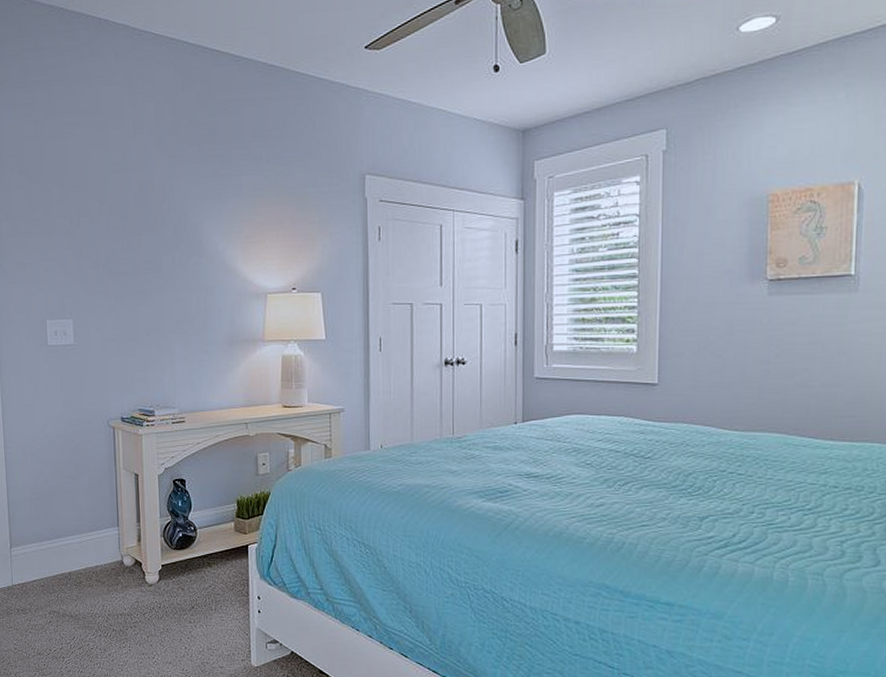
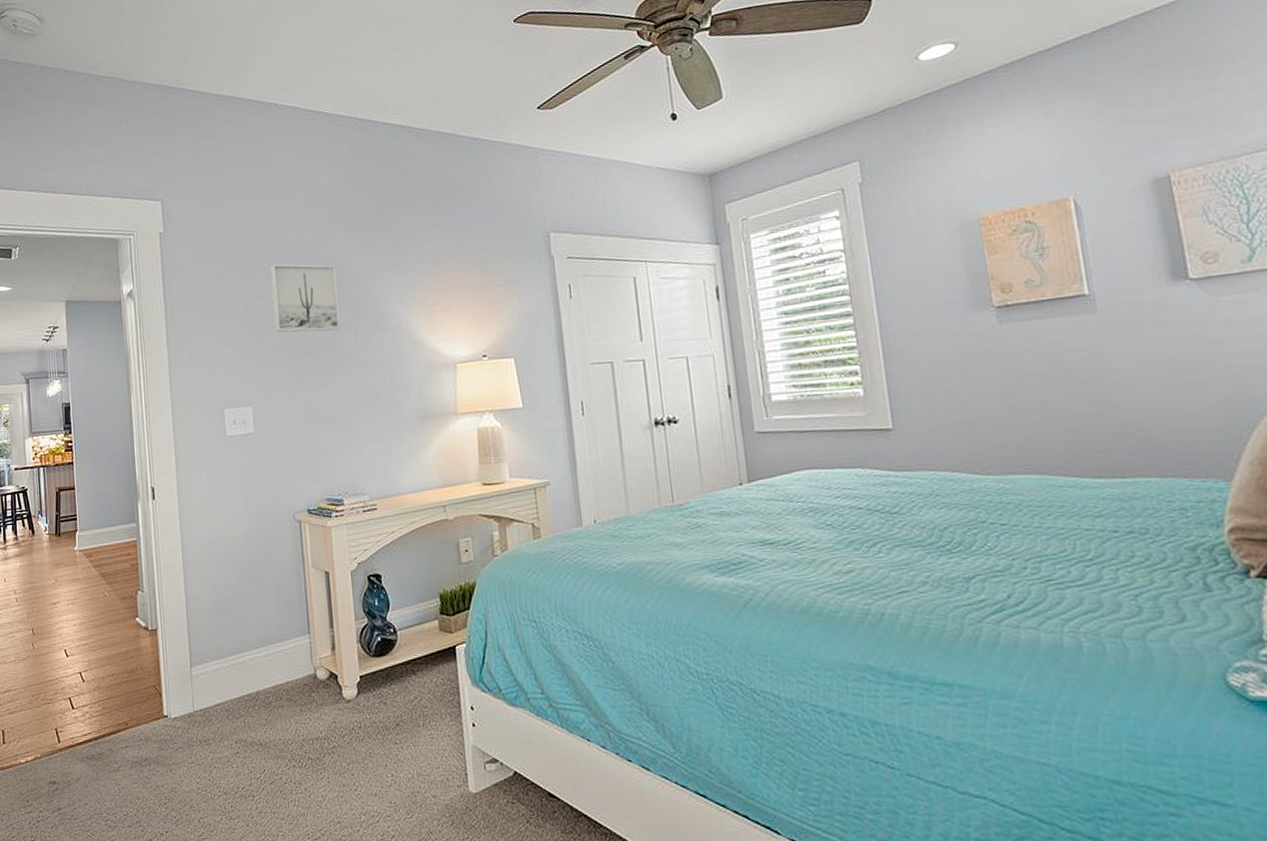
wall art: none [94,184,159,254] -> present [270,264,340,333]

